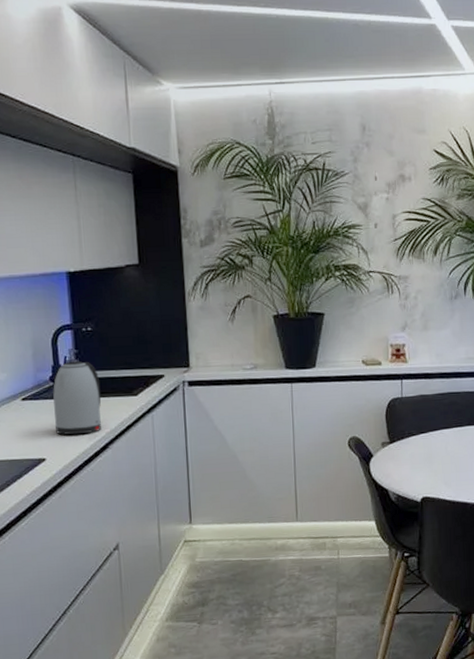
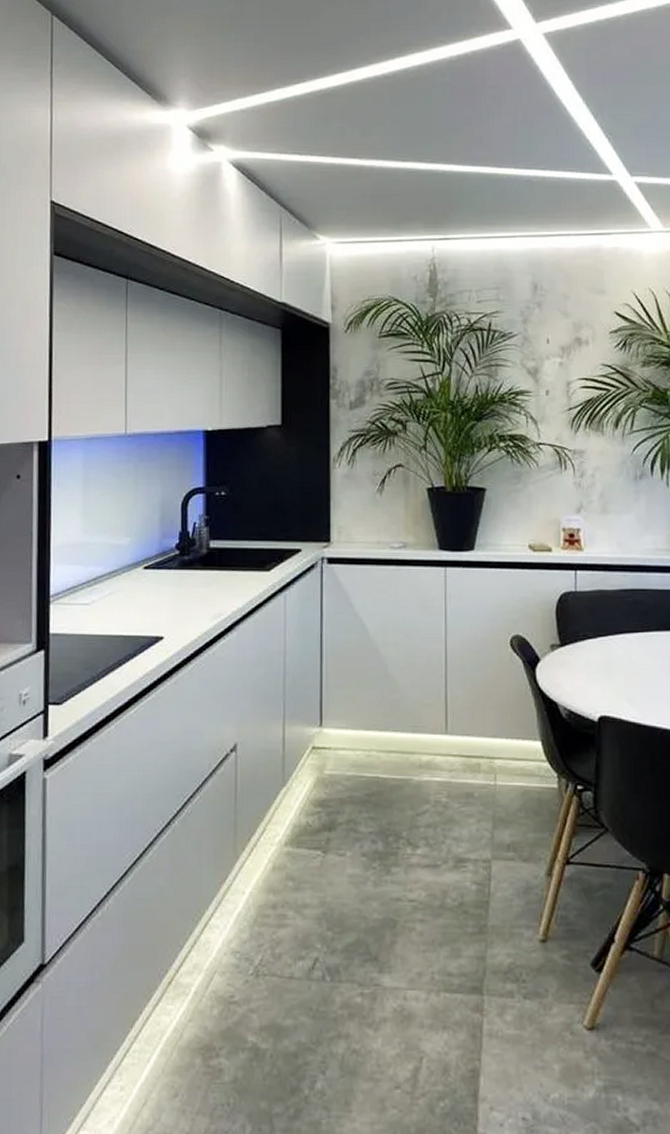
kettle: present [53,360,101,435] -> none [176,528,230,612]

